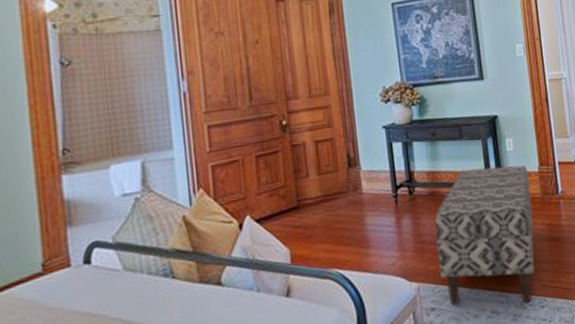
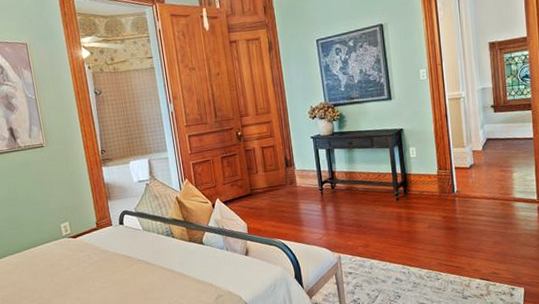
bench: present [435,165,535,305] -> none [352,169,432,275]

